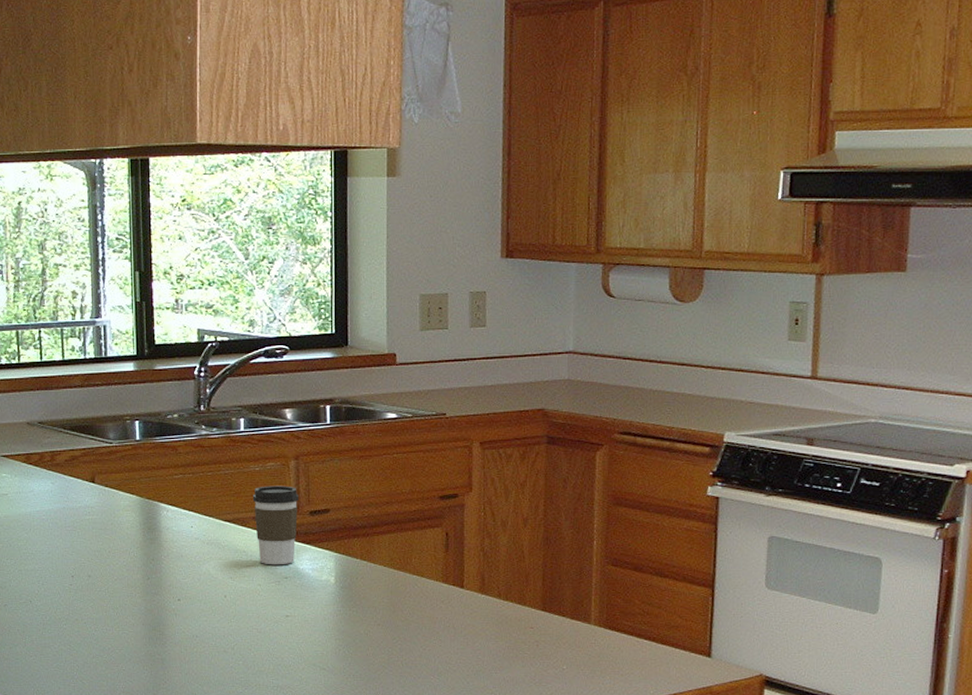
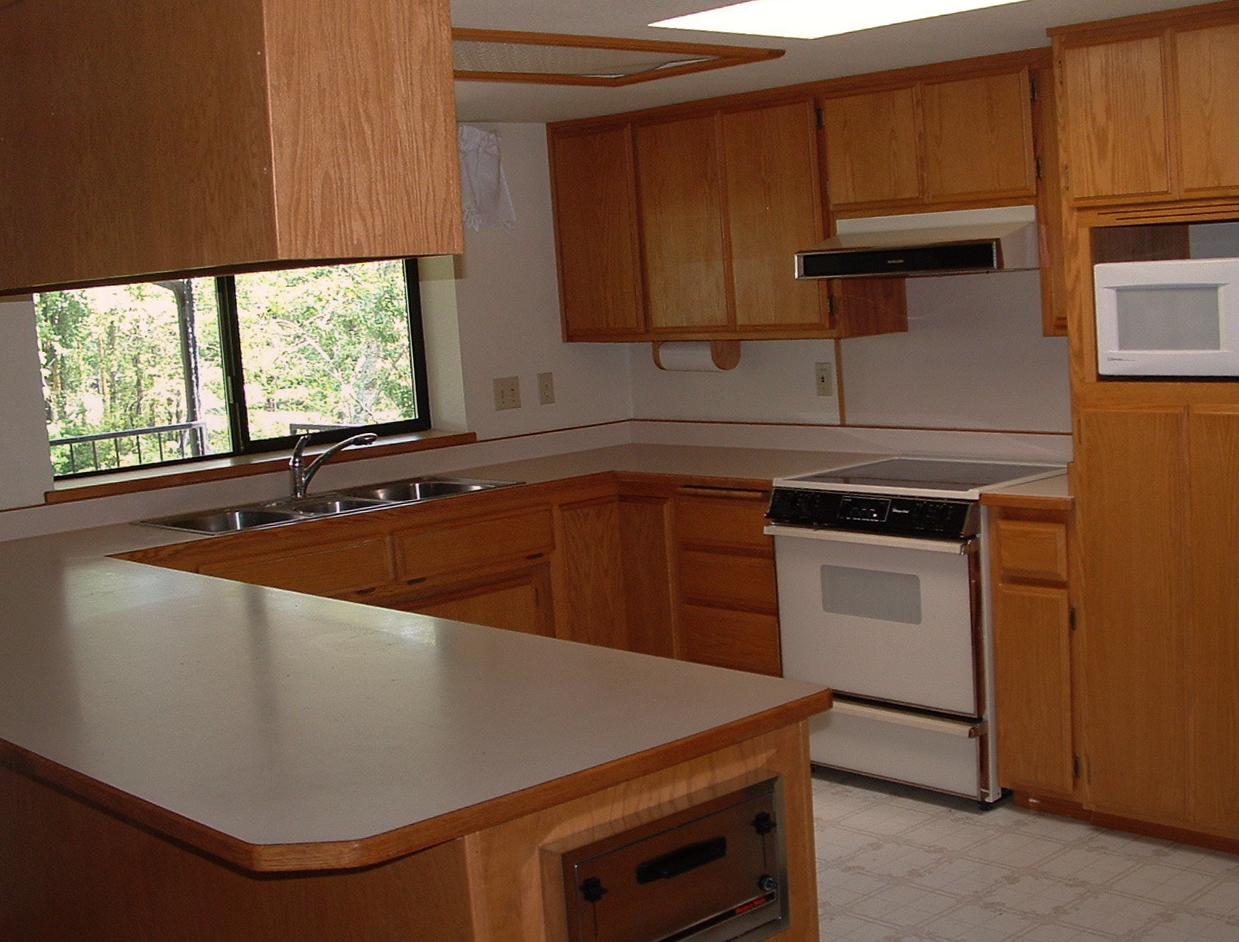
coffee cup: present [252,486,299,565] -> none [352,559,397,634]

